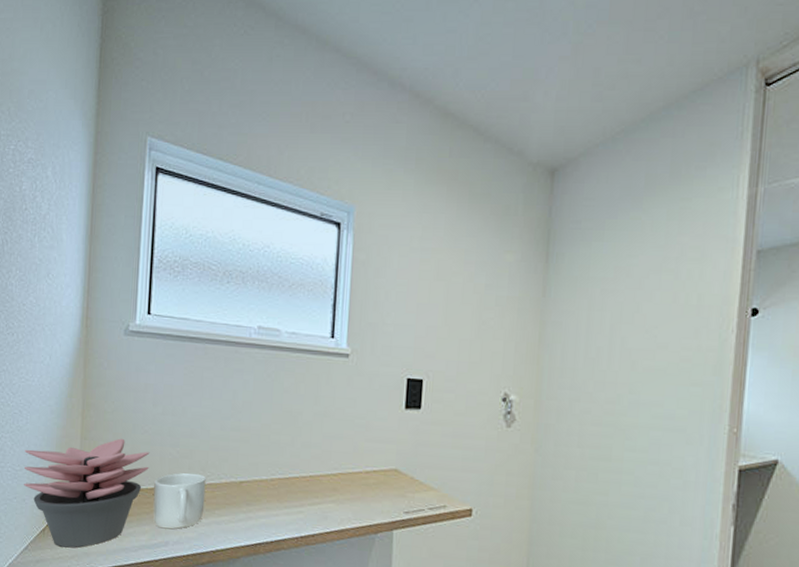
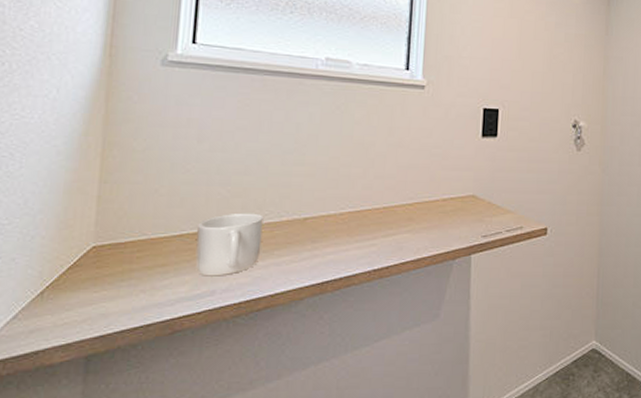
succulent plant: present [23,438,150,548] -> none [13,179,193,311]

